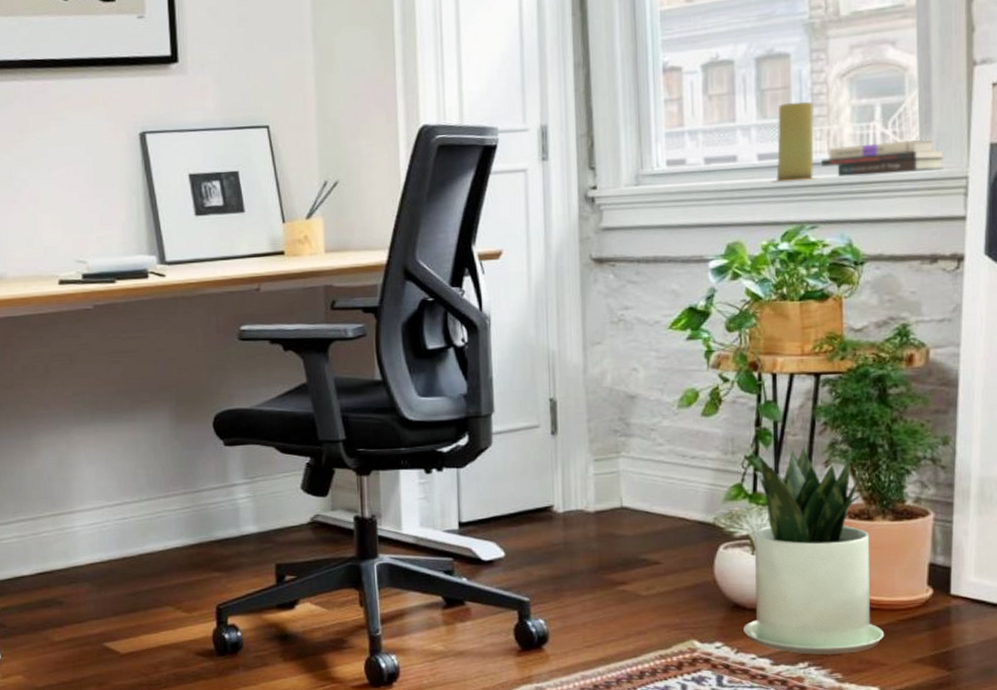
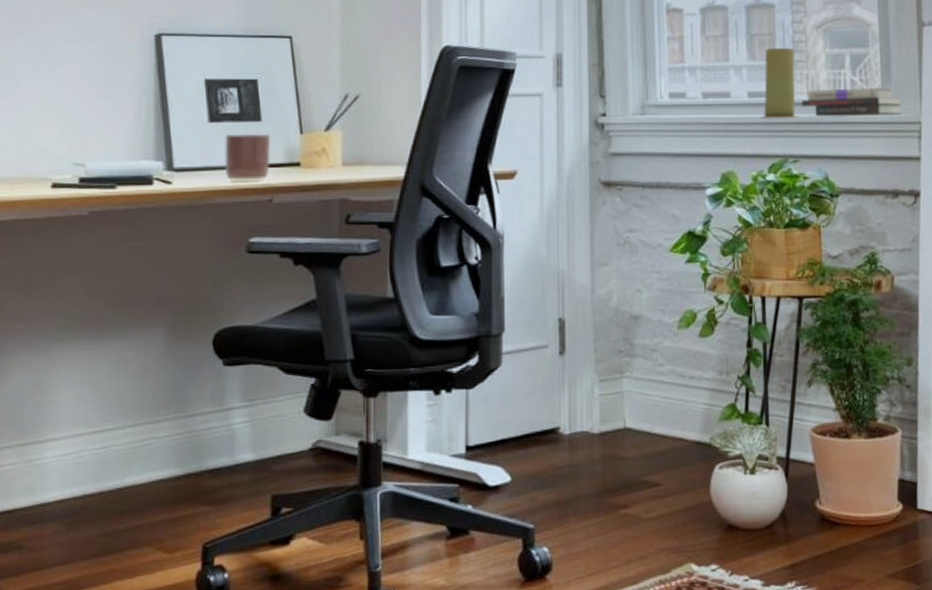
mug: none [211,224,255,273] -> present [225,133,271,183]
planter: present [743,447,885,655] -> none [737,367,863,574]

